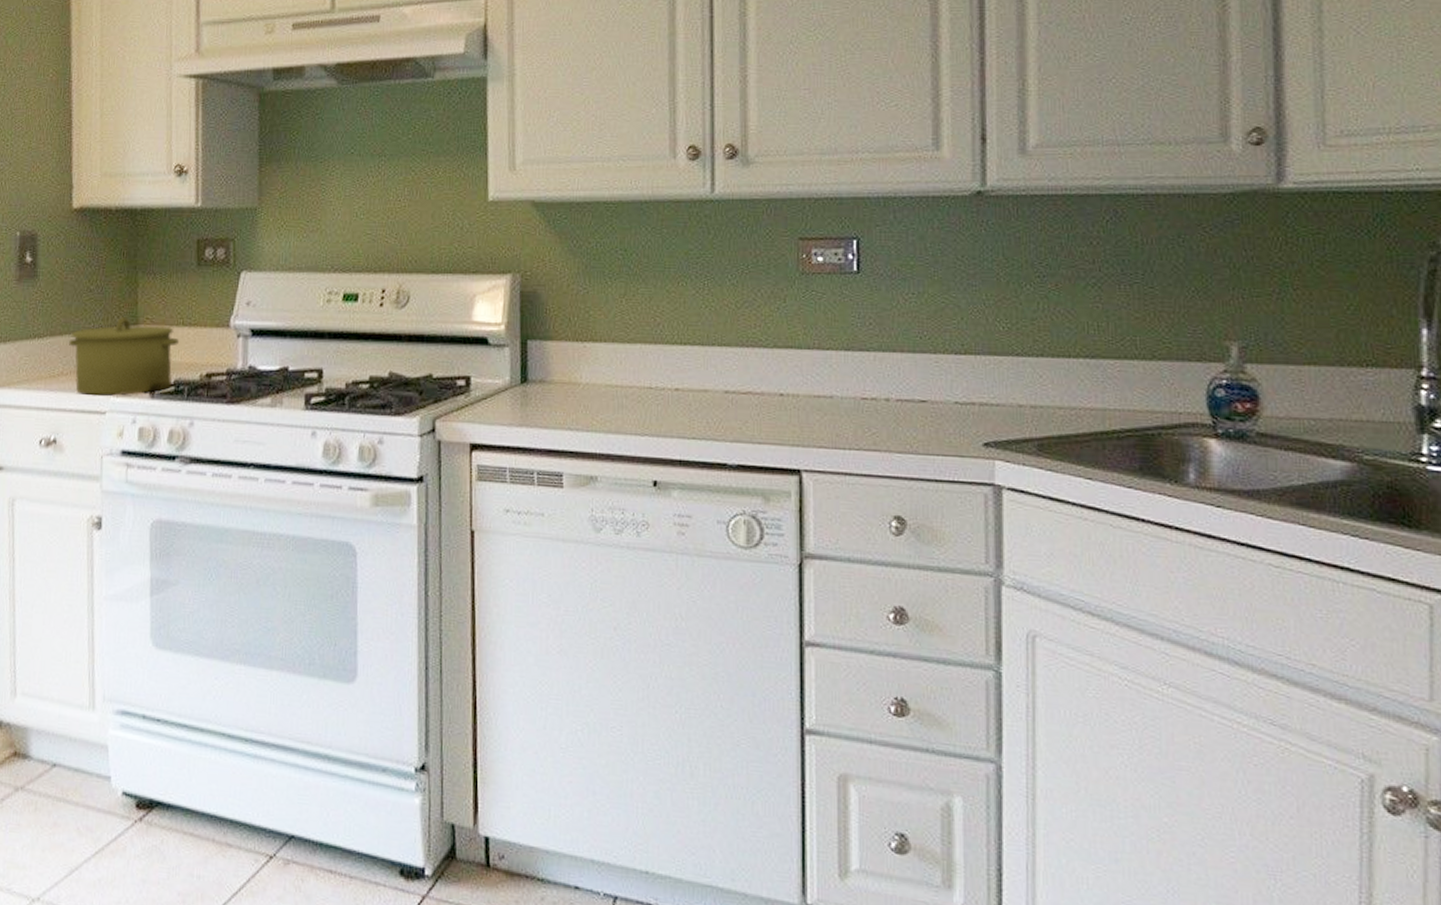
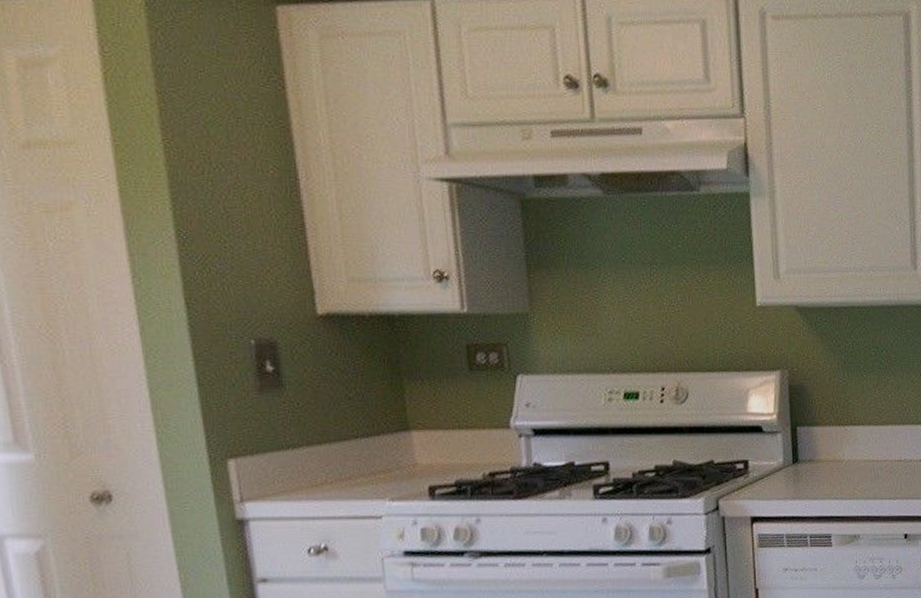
cooking pot: present [68,316,180,396] -> none [329,422,458,501]

